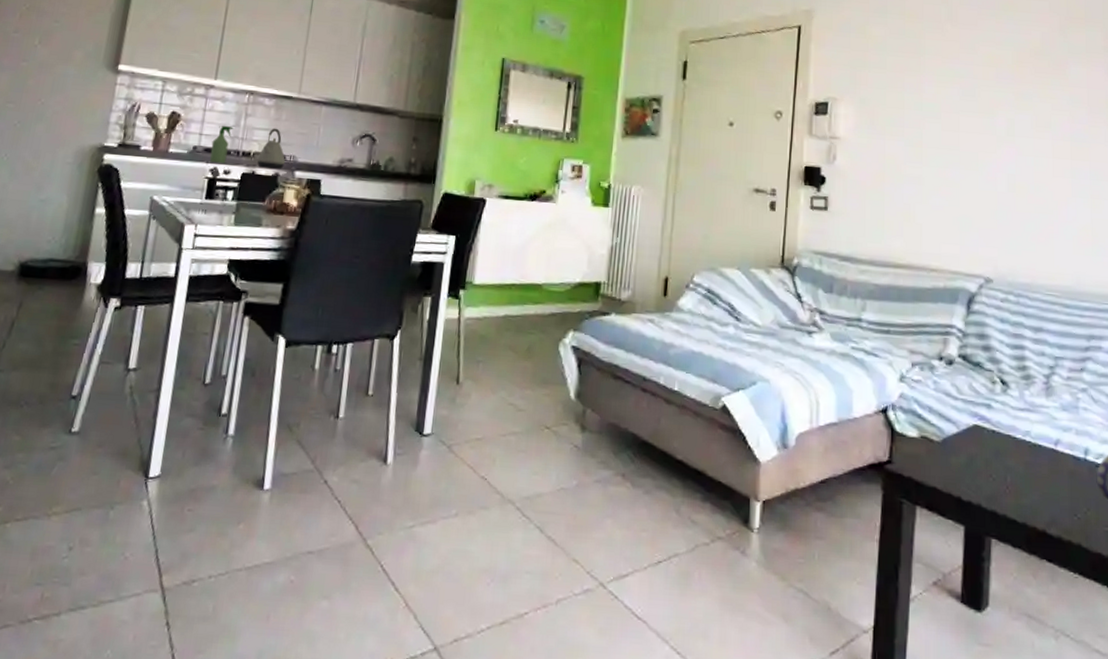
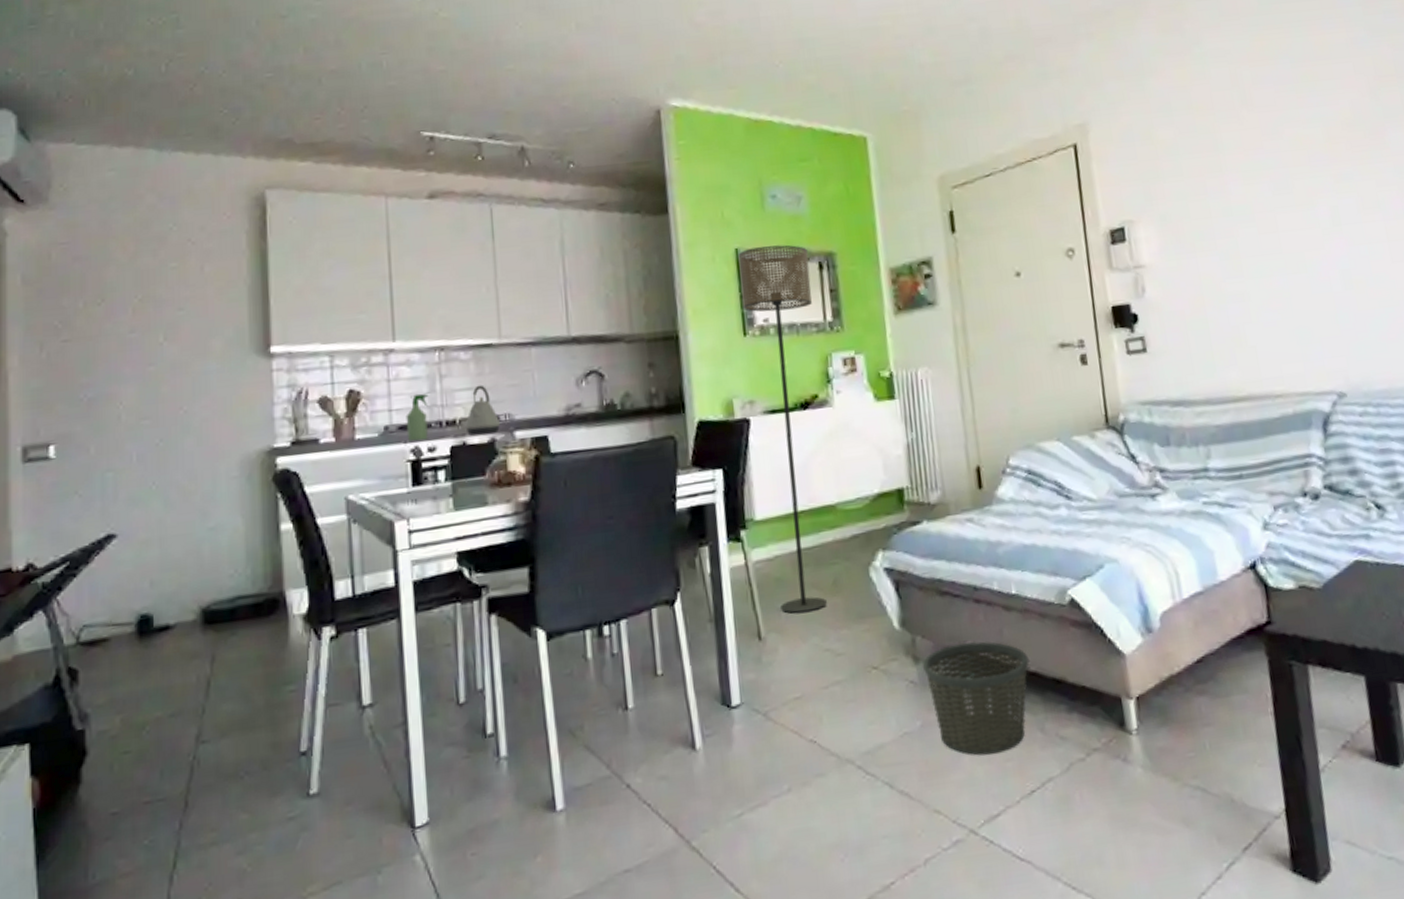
floor lamp: none [479,60,561,370] -> present [738,244,828,614]
basket: none [587,422,678,523] -> present [922,641,1029,755]

